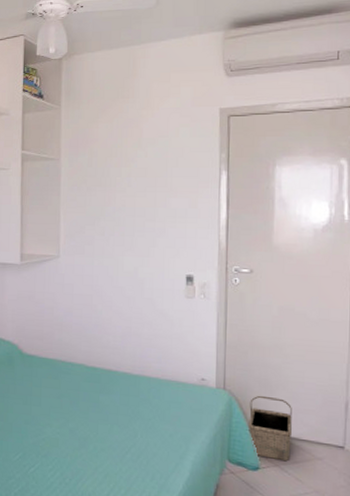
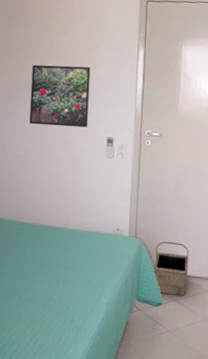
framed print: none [97,196,164,264] -> present [29,64,91,128]

